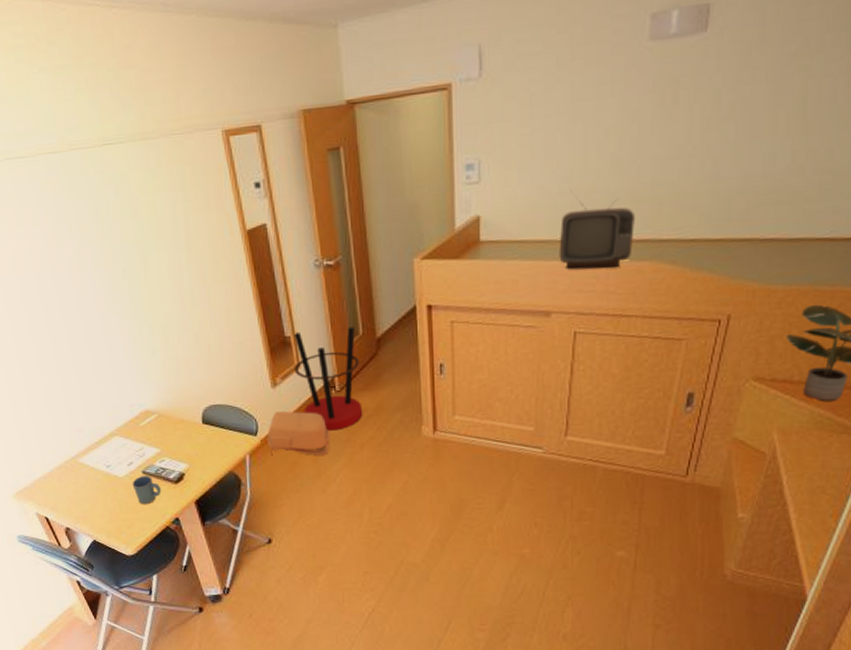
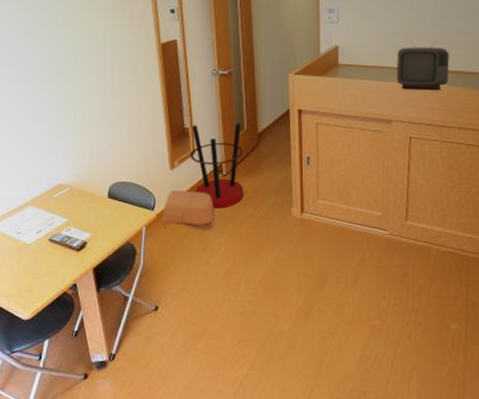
mug: present [132,476,162,505] -> none [38,243,64,271]

